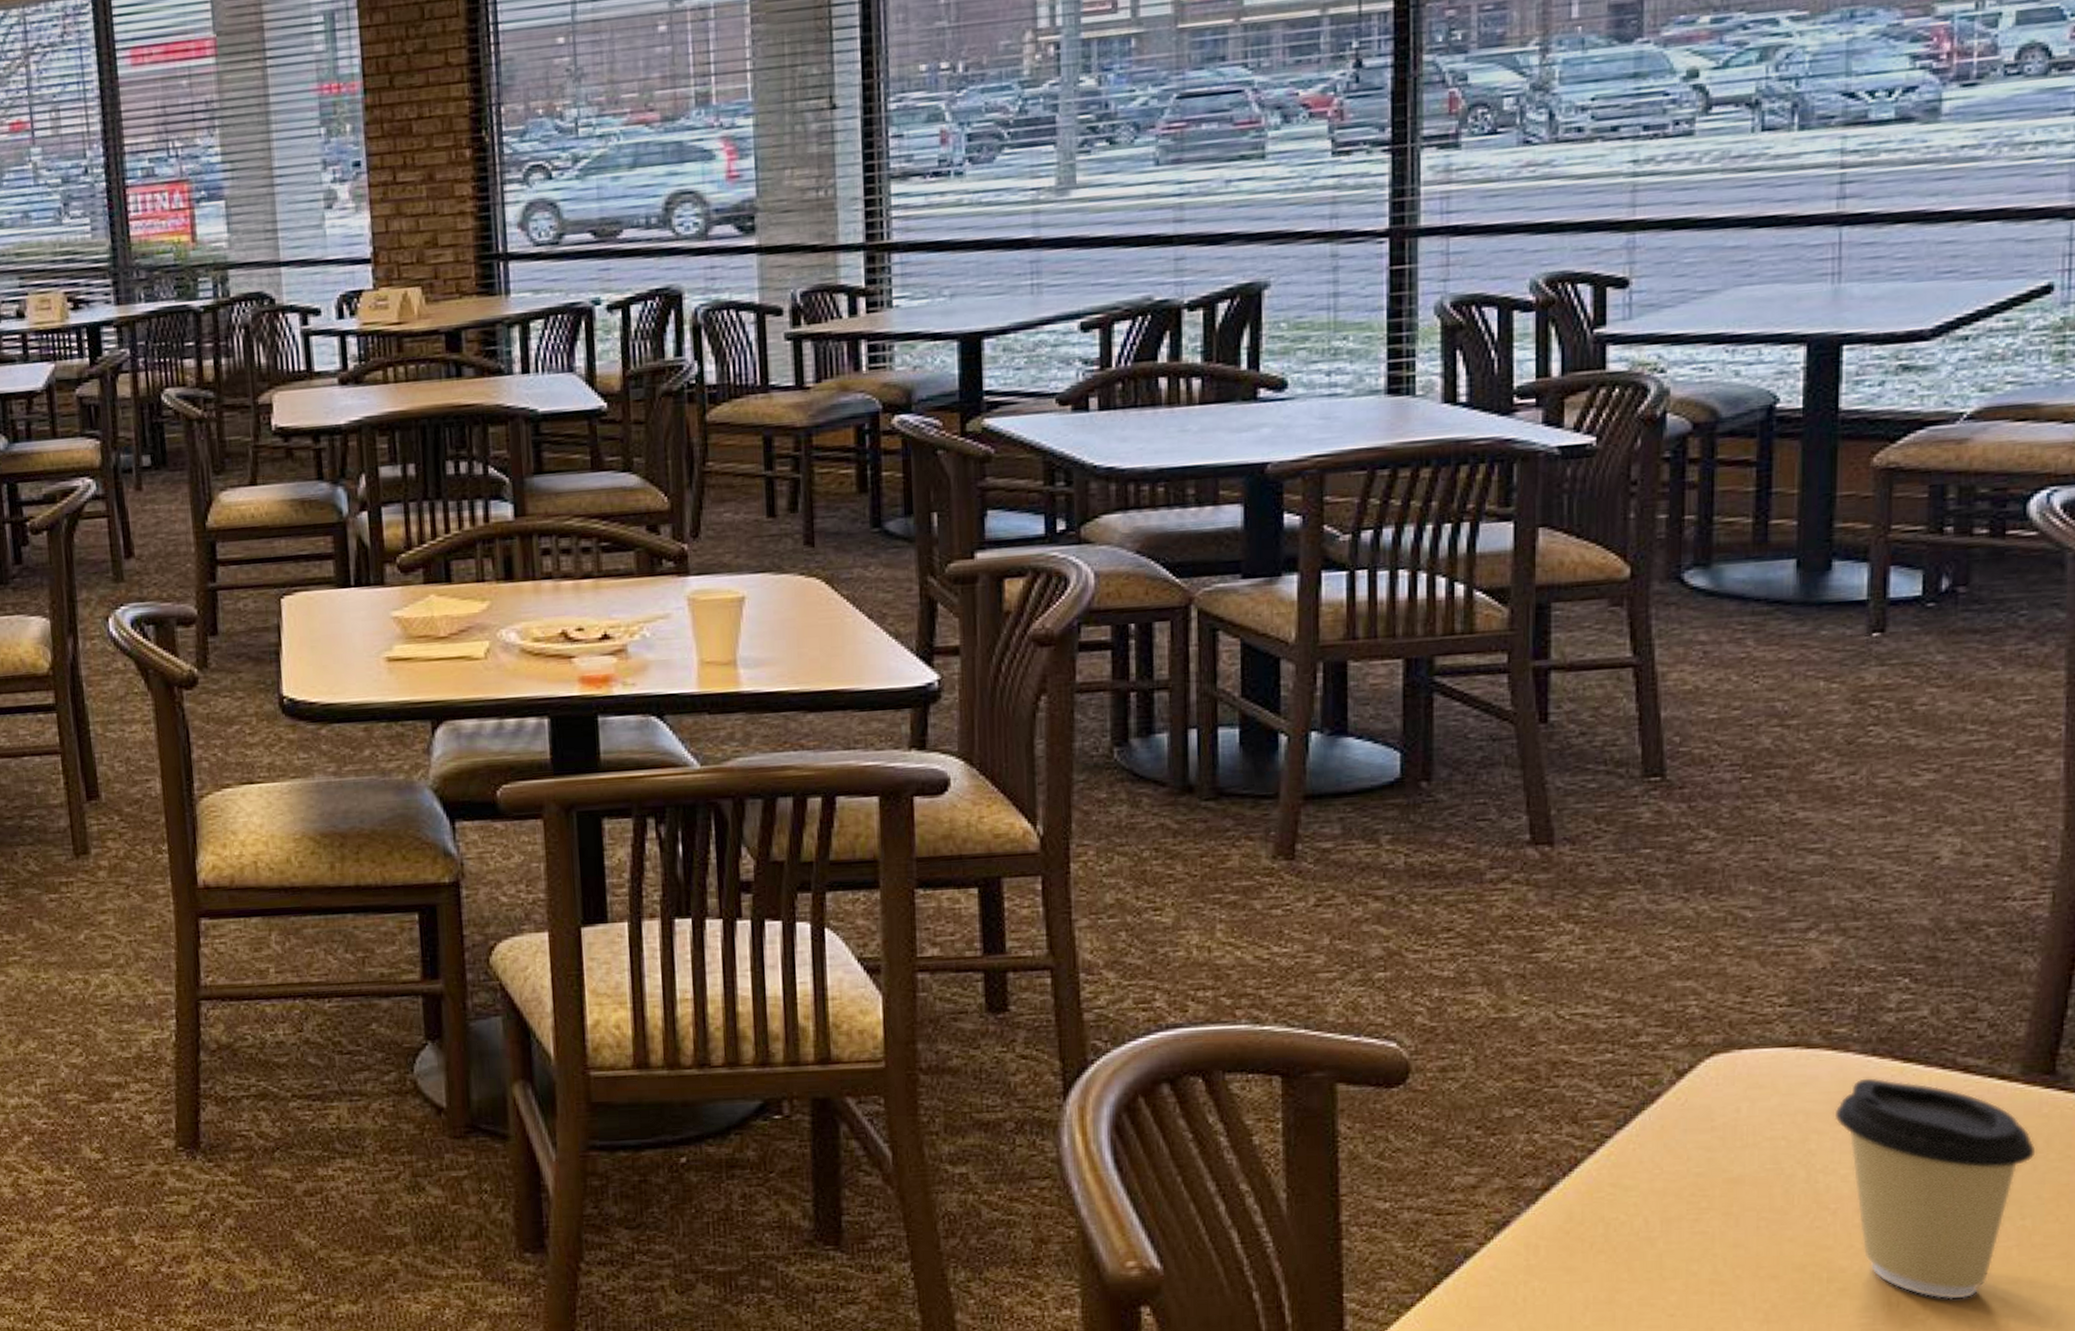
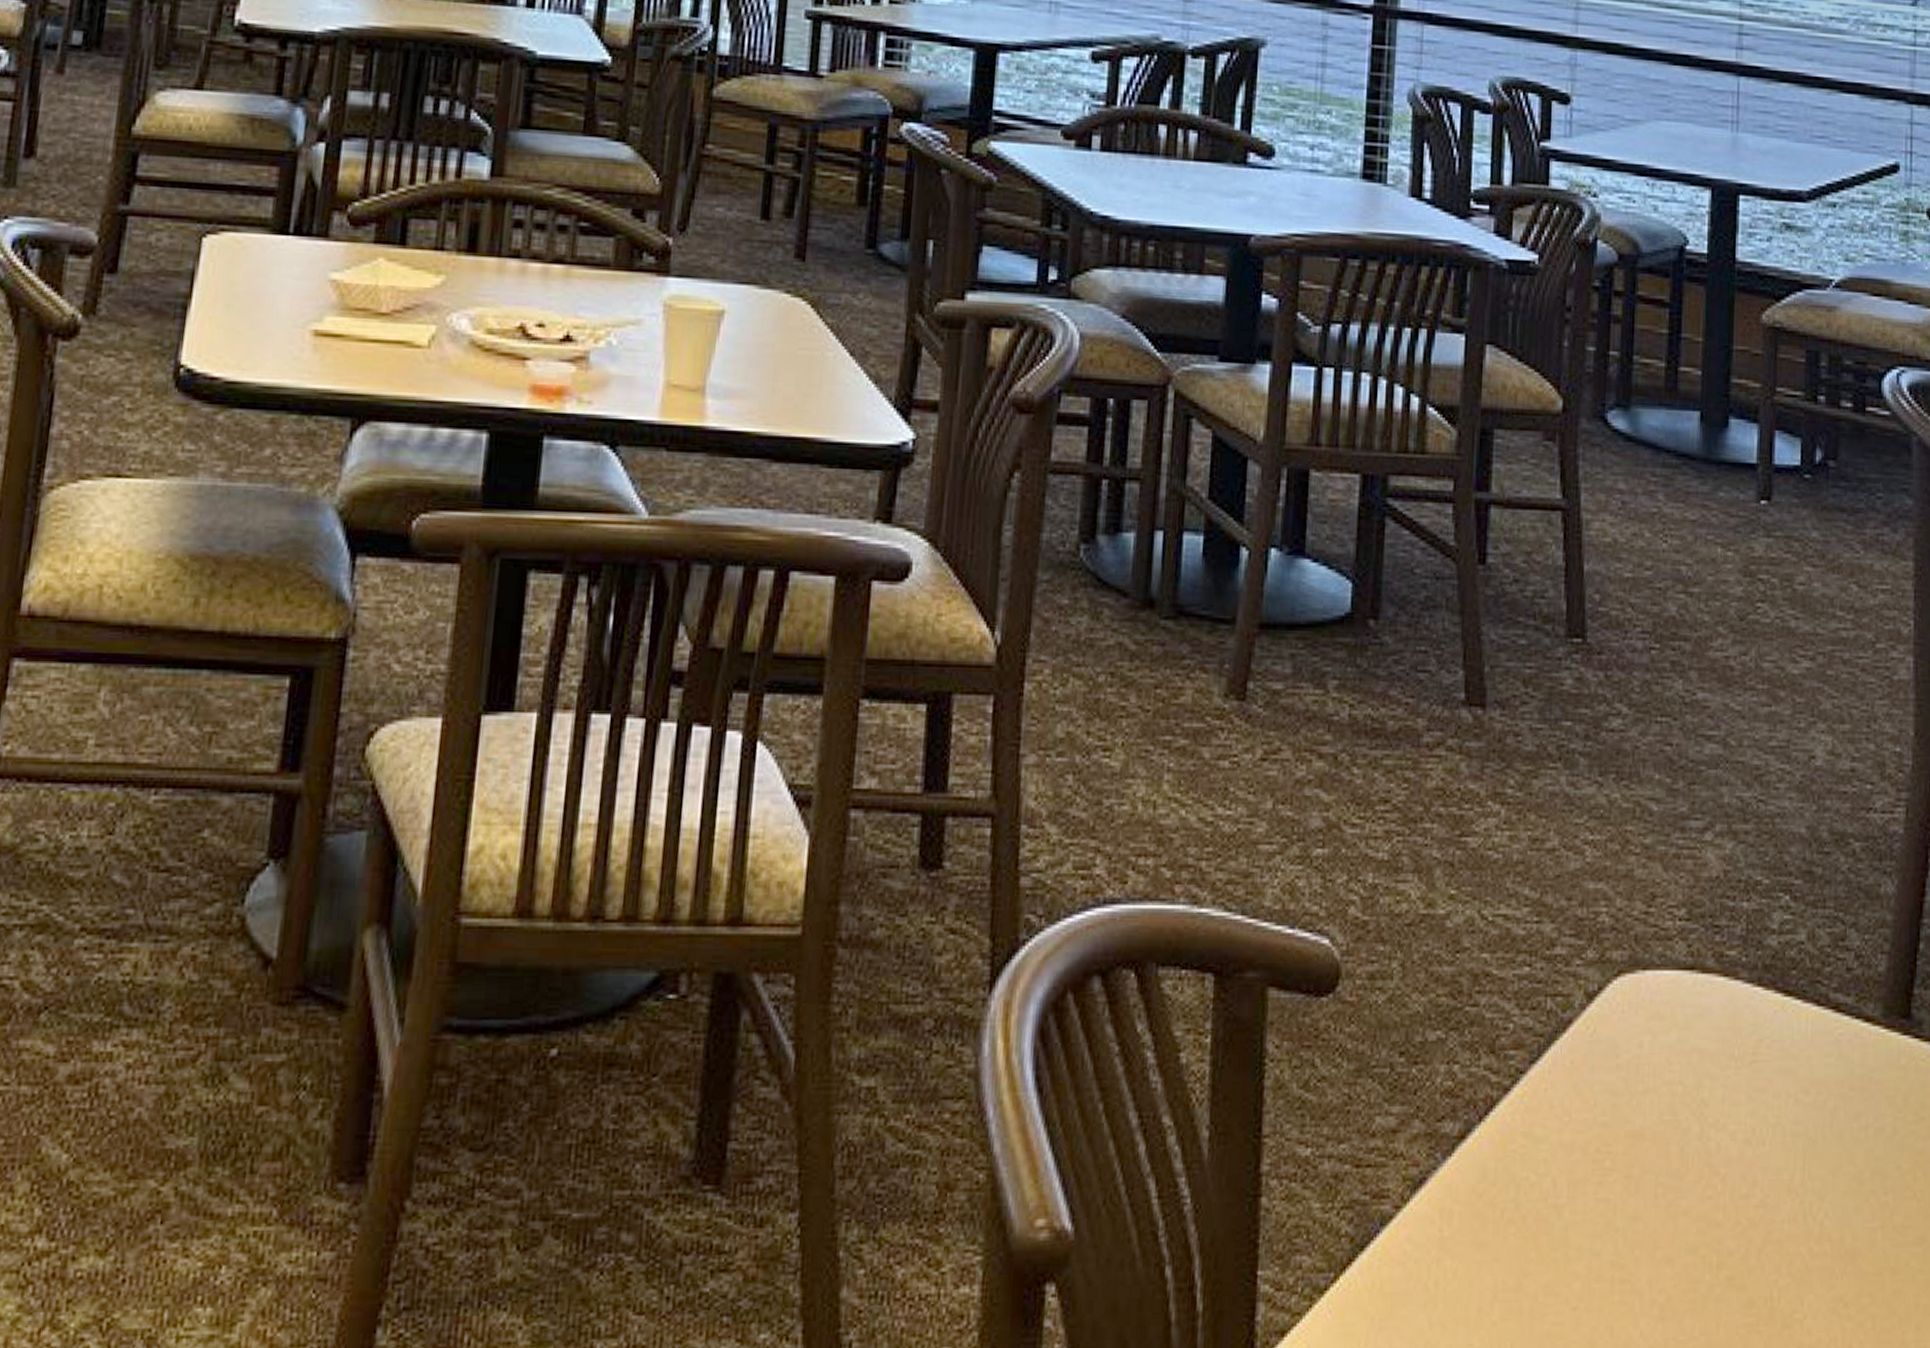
coffee cup: present [1834,1078,2036,1300] -> none [1725,1013,1896,1294]

